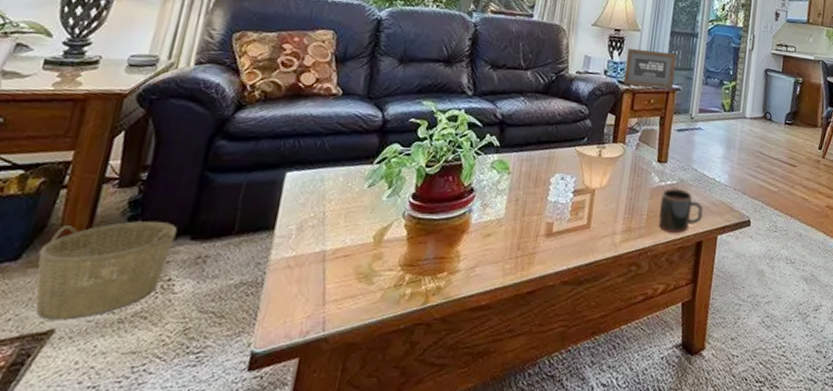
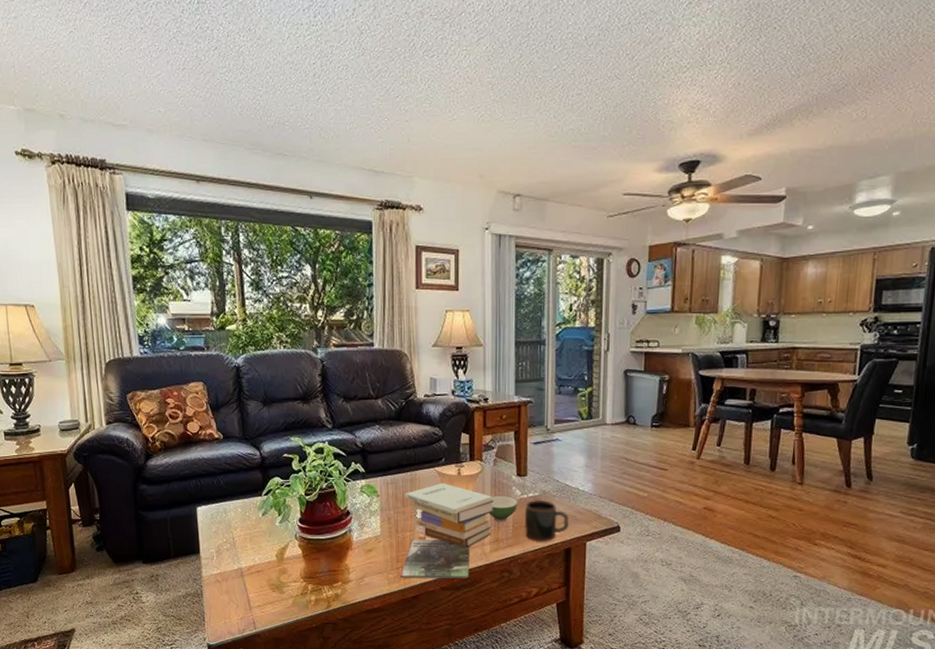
basket: present [35,221,178,320] -> none [47,551,132,622]
magazine: none [517,224,599,272] -> present [400,539,469,579]
books: none [538,163,632,236] -> present [405,482,495,547]
picture frame: present [623,48,677,89] -> none [472,364,525,402]
bowl: none [624,180,656,210] -> present [488,495,519,522]

